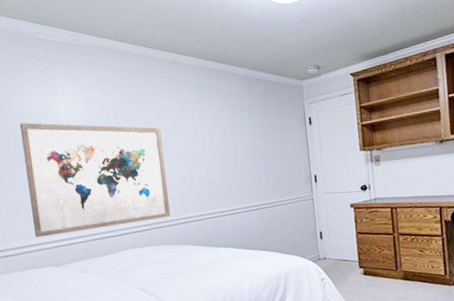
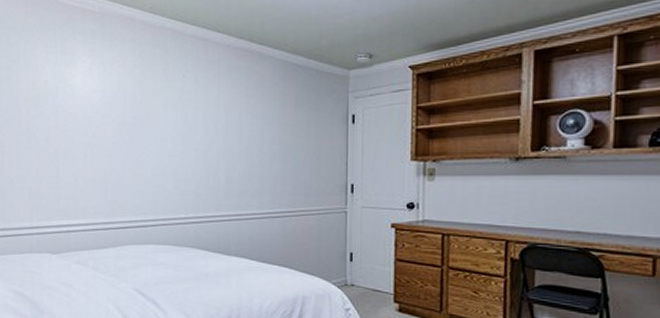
wall art: present [19,122,170,238] -> none [34,94,181,220]

